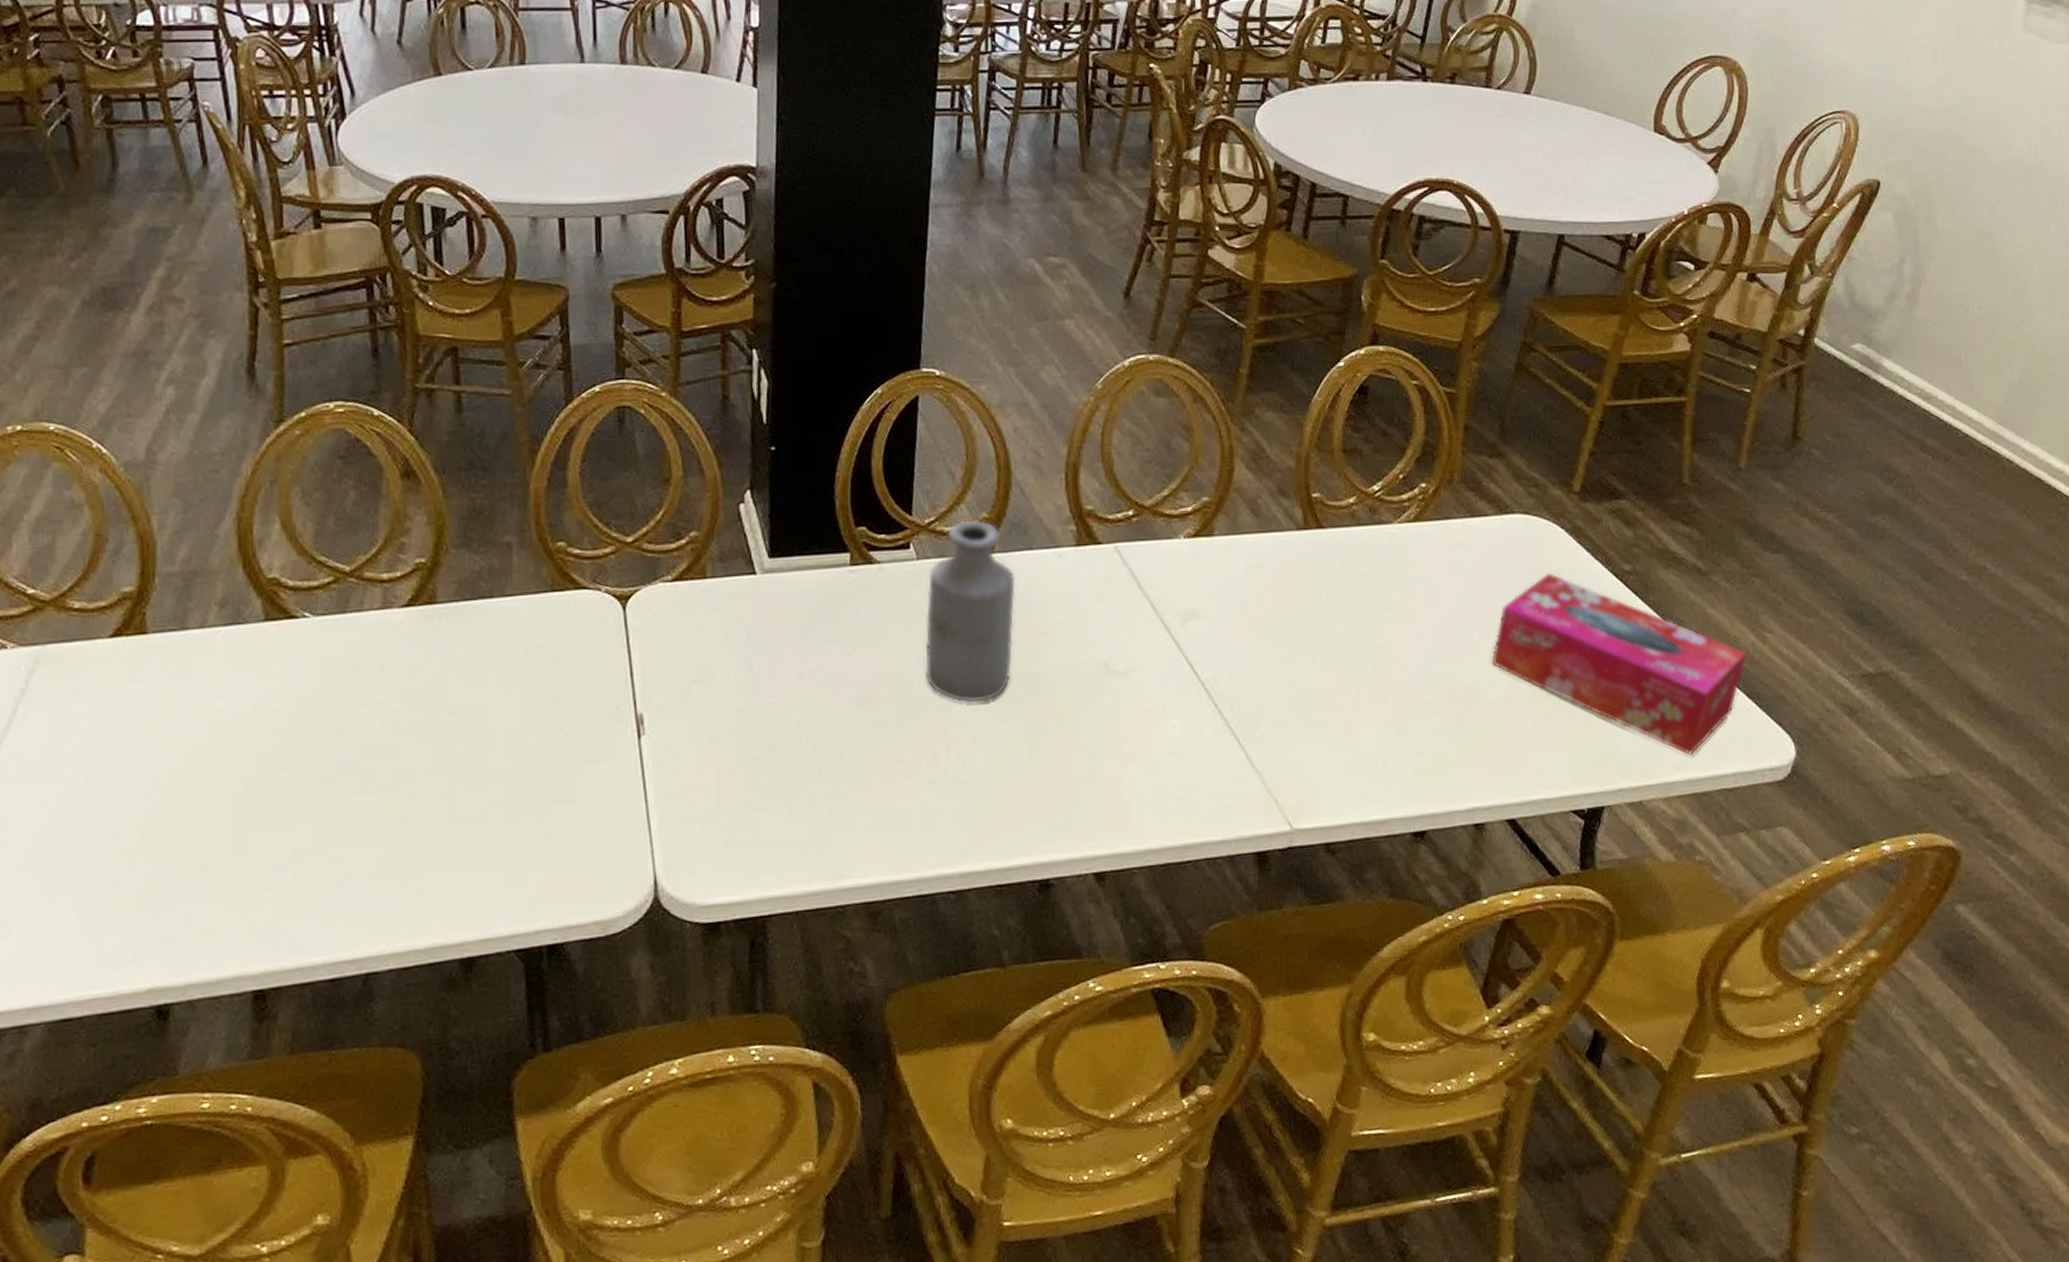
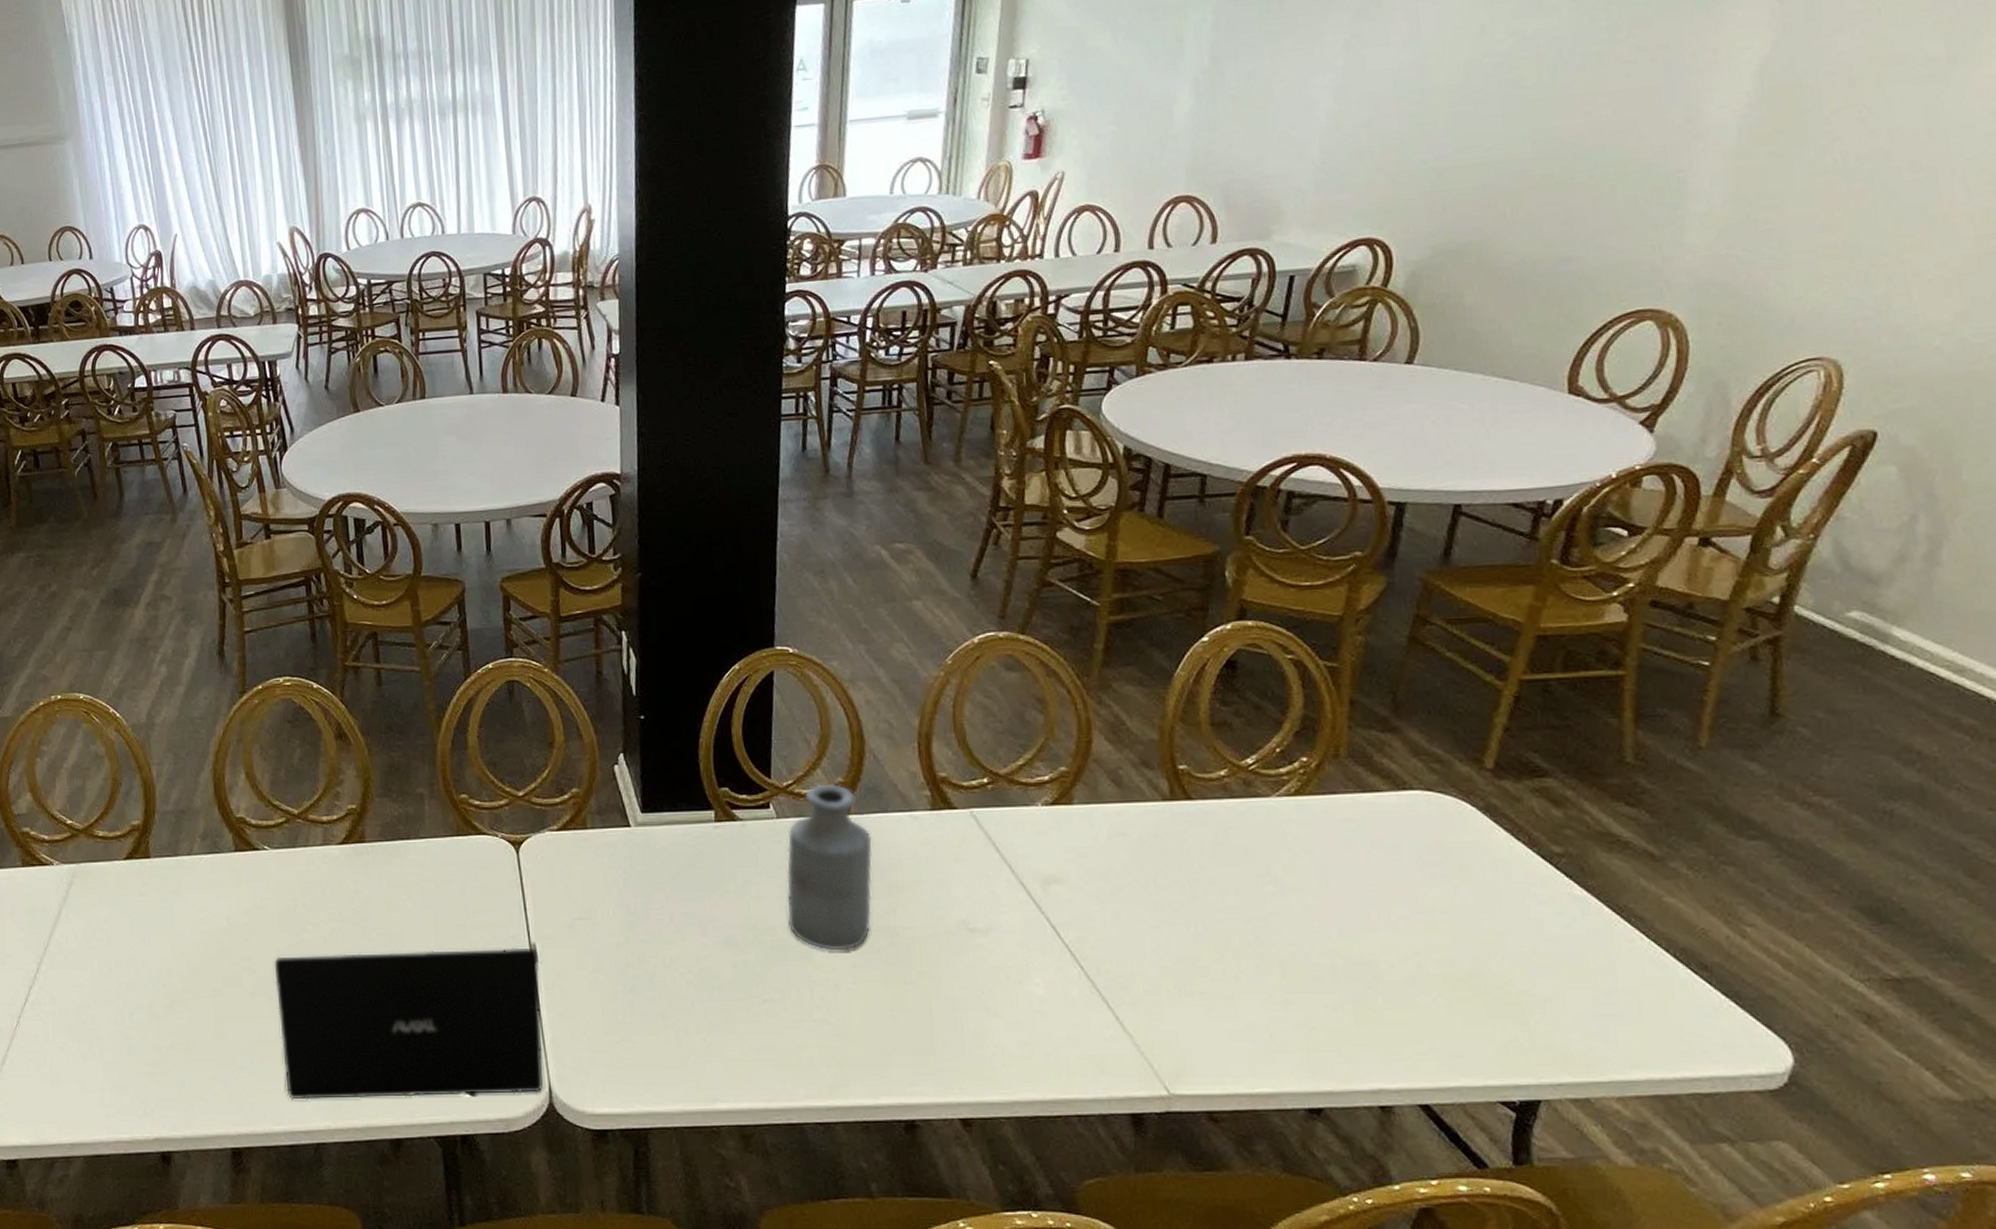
laptop: none [314,718,648,924] -> present [274,947,544,1100]
tissue box: present [1491,573,1747,755] -> none [1392,852,1721,1053]

